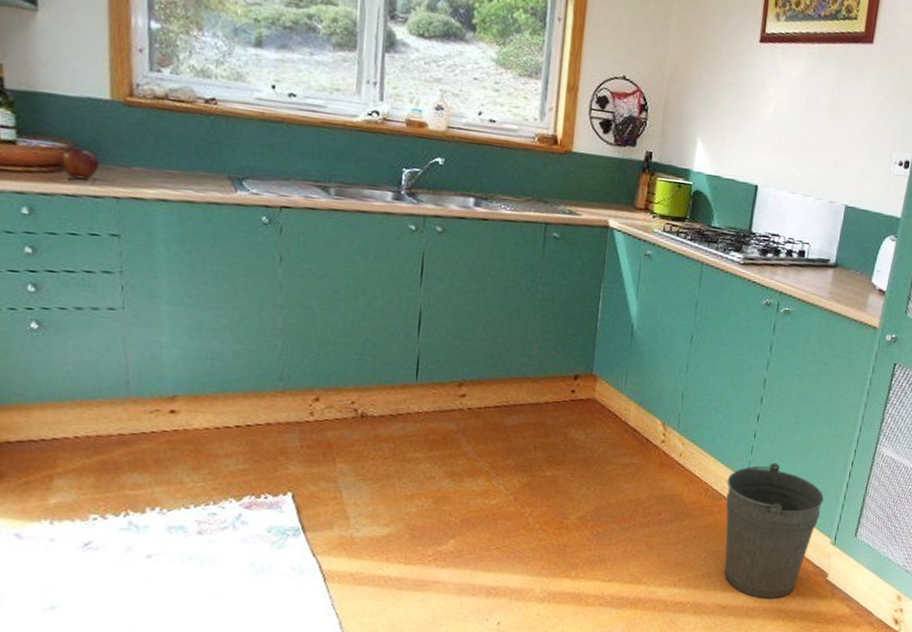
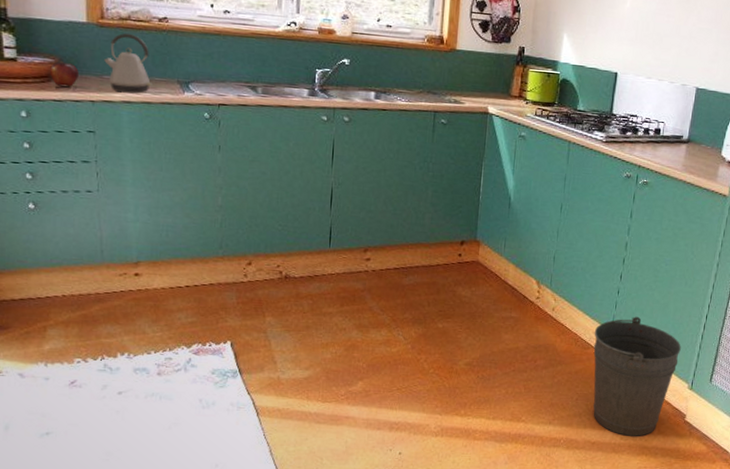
kettle: none [133,115,197,191] -> present [104,33,154,94]

